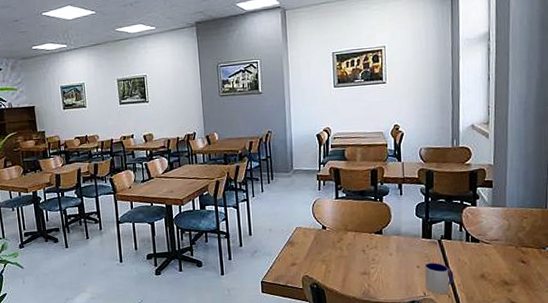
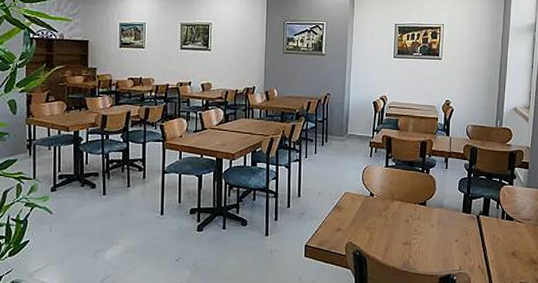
mug: present [425,263,454,294] -> none [462,238,488,269]

